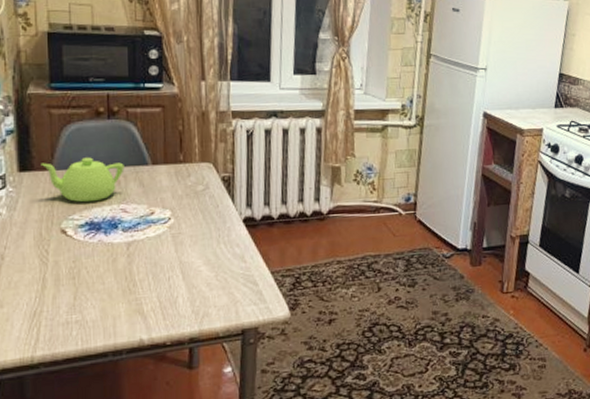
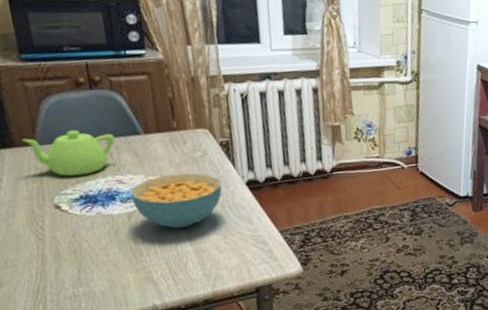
cereal bowl: none [132,205,220,262] -> present [131,172,222,229]

